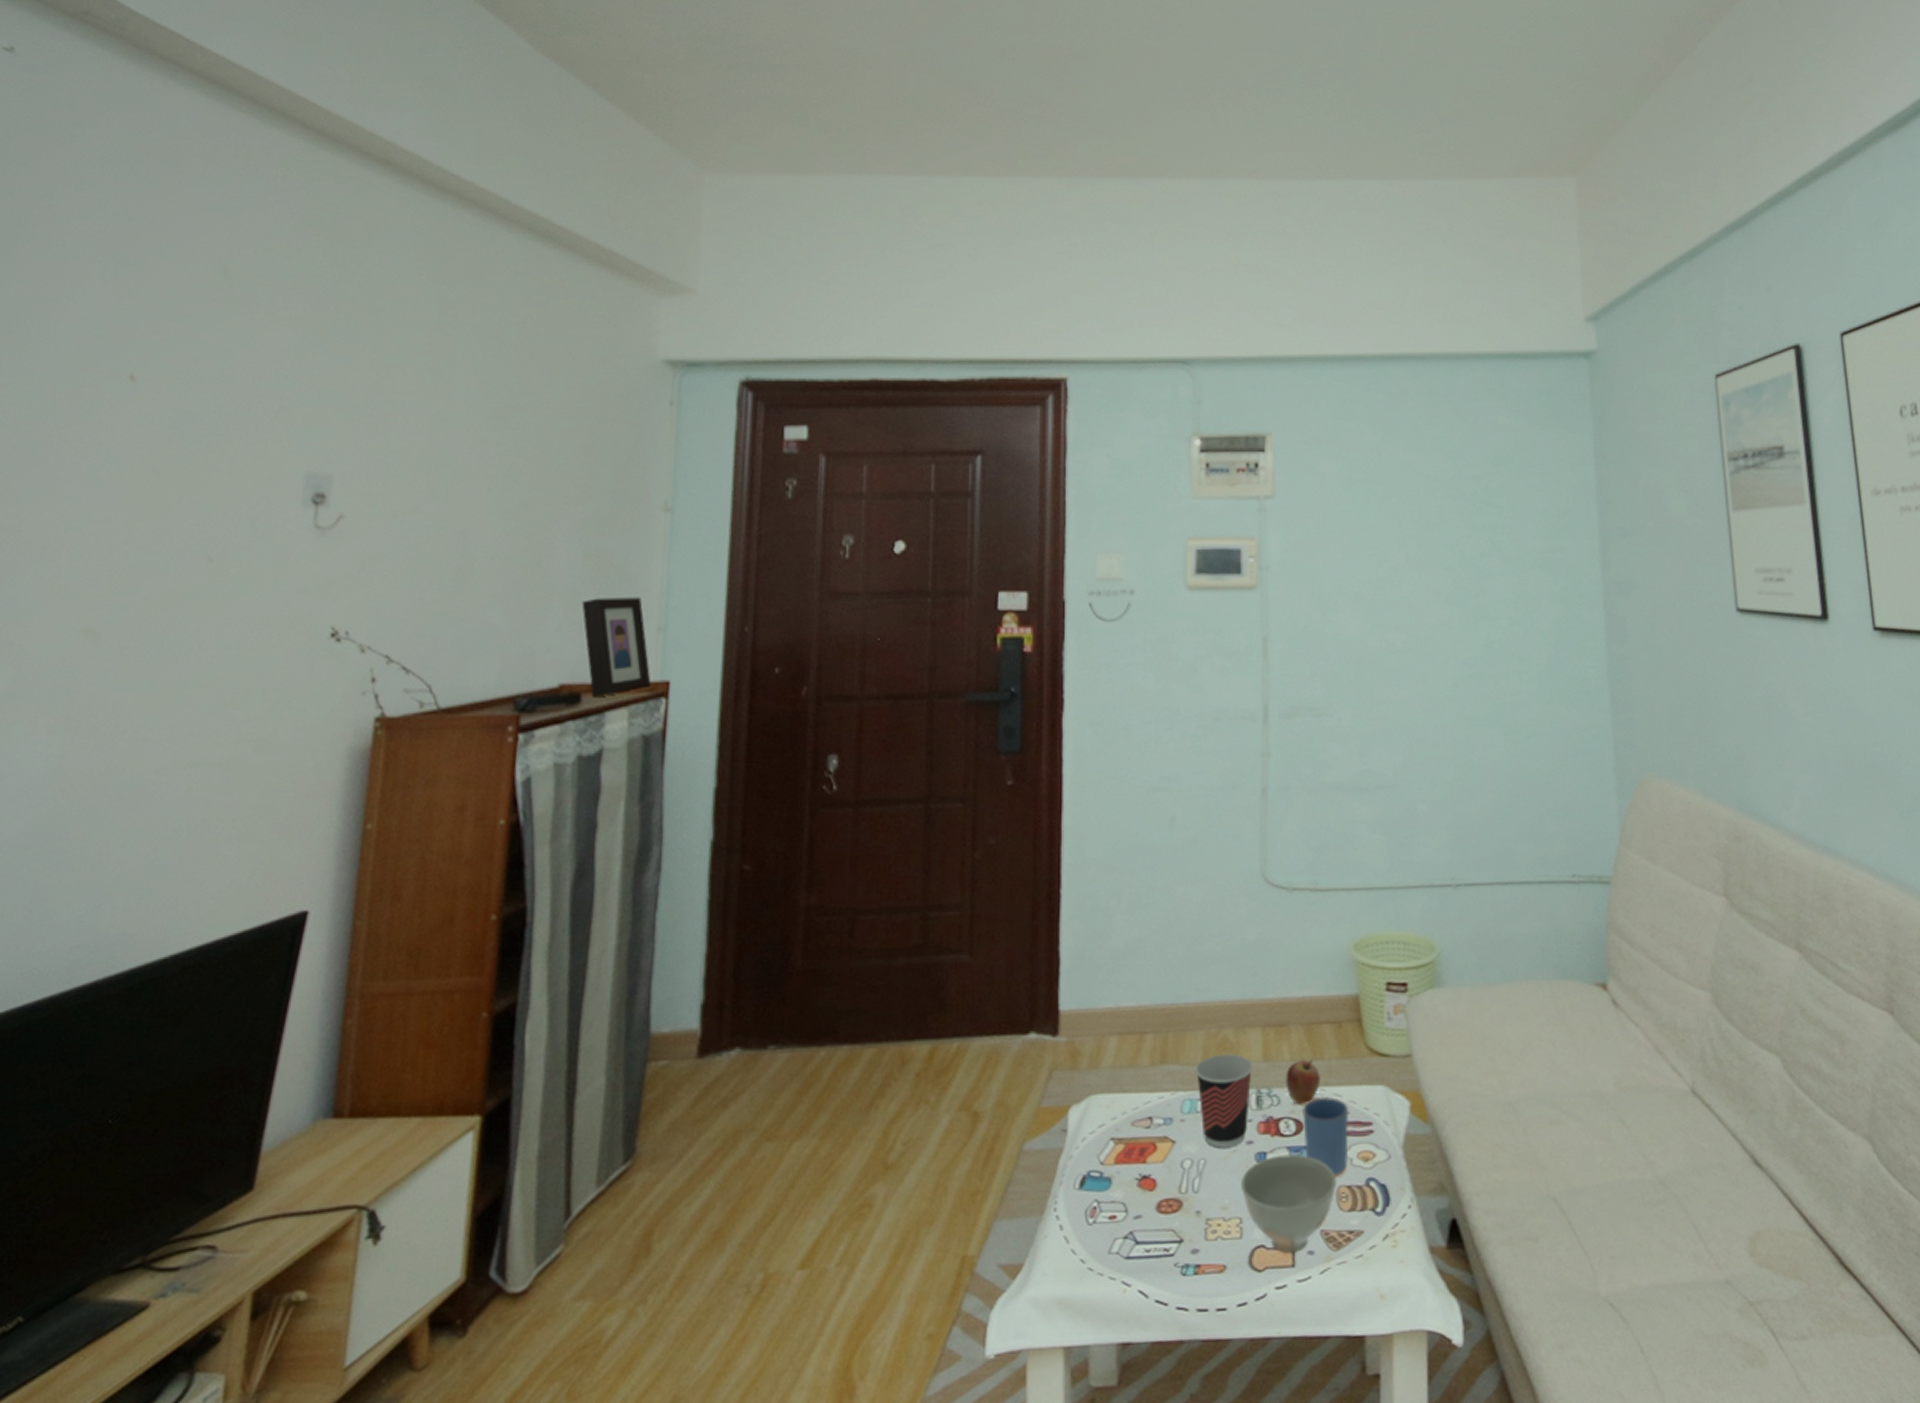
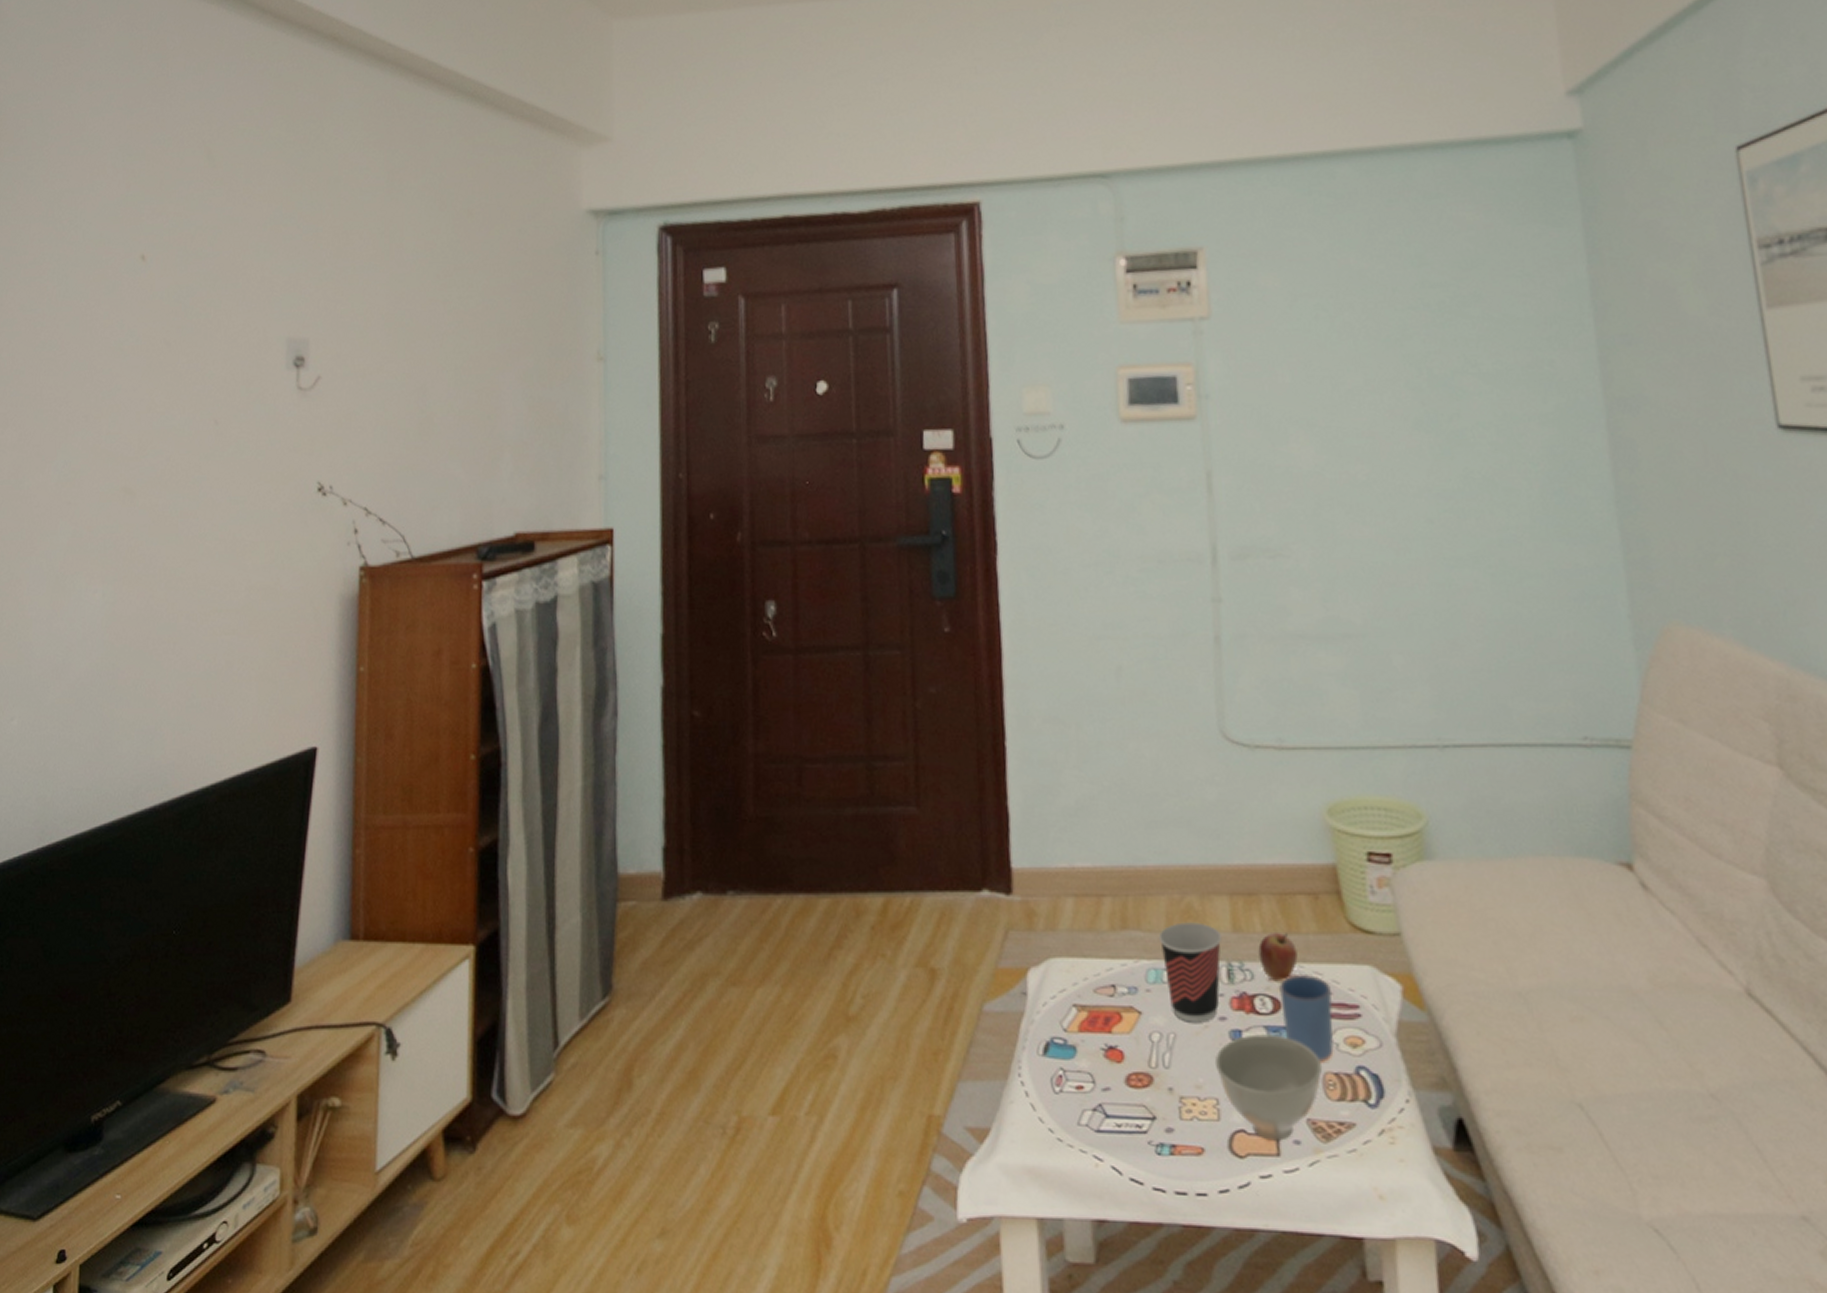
picture frame: present [581,597,651,698] -> none [529,446,597,546]

